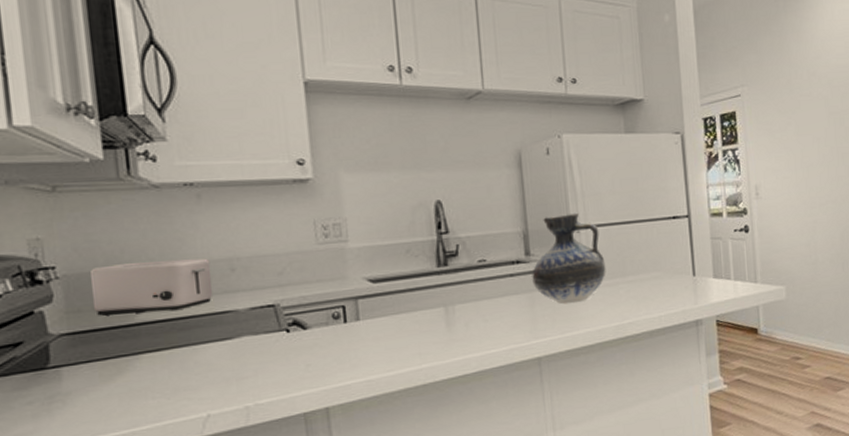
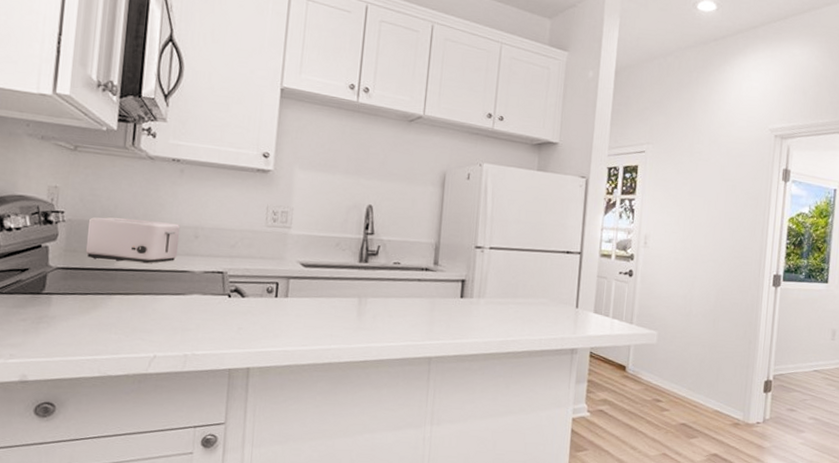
ceramic jug: present [532,212,606,305] -> none [436,233,501,315]

